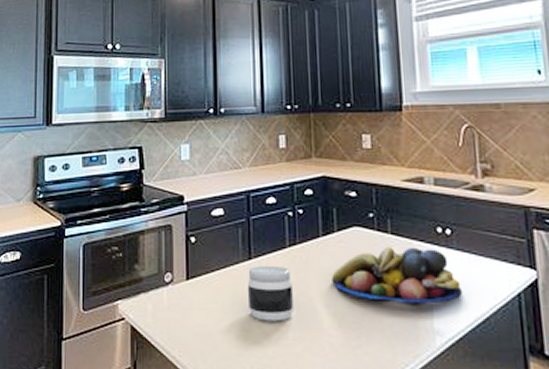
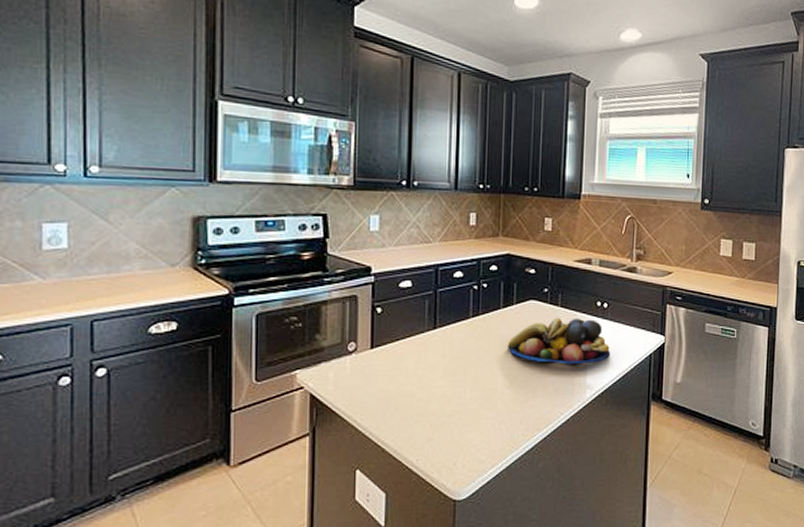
jar: present [247,265,293,322] -> none [430,334,473,384]

